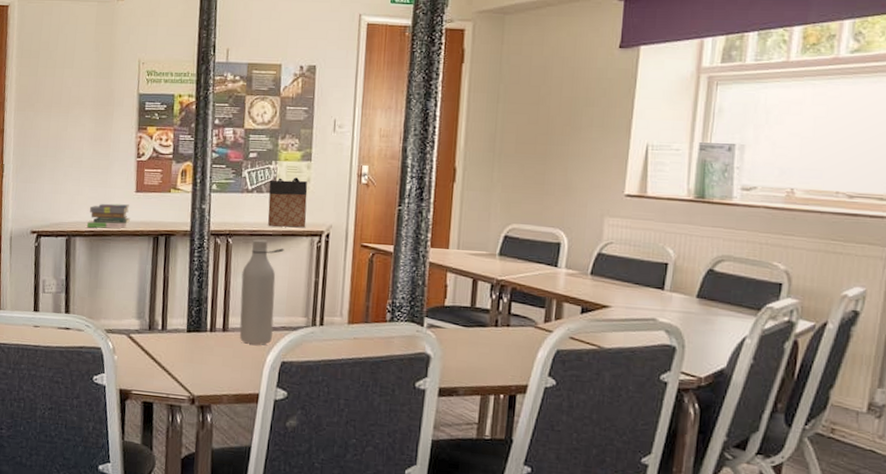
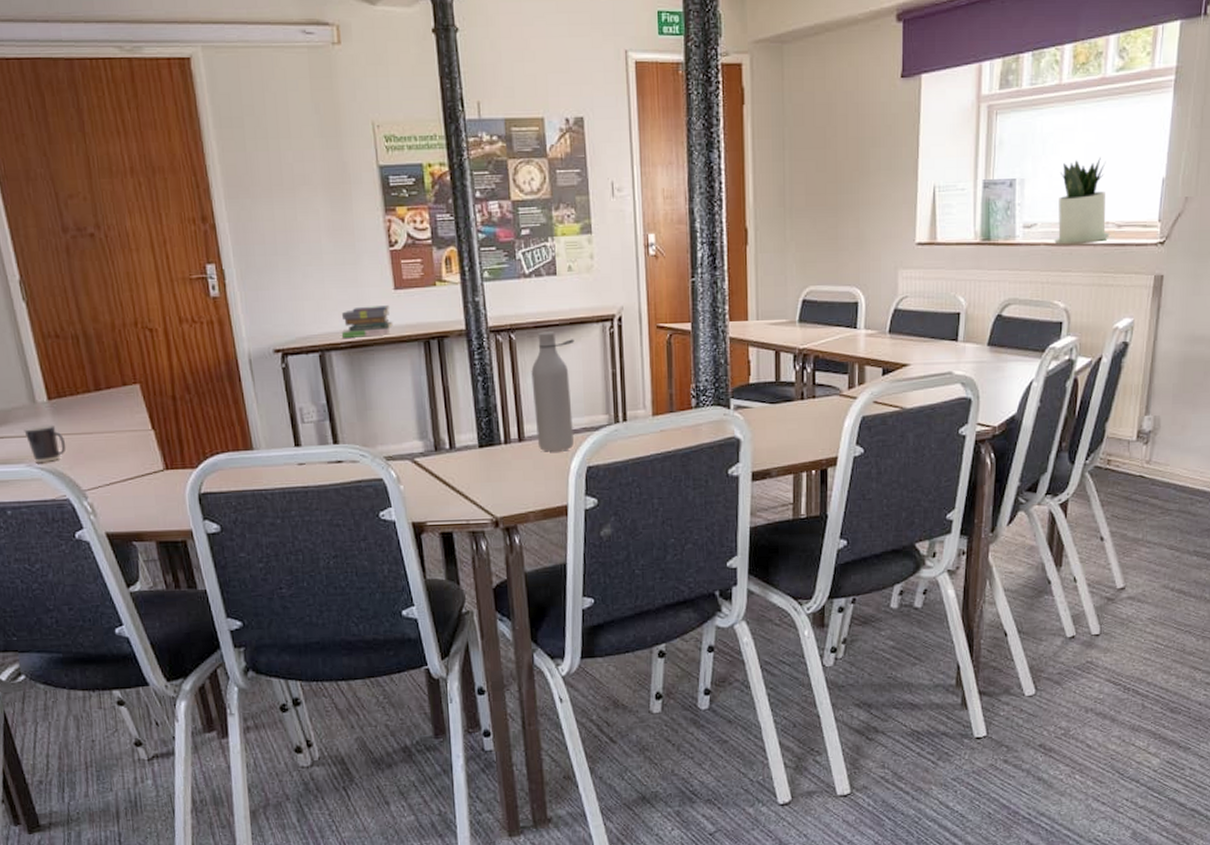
bag: present [267,177,308,228] -> none [548,255,595,316]
planter: none [775,130,841,212] -> present [1054,157,1111,246]

